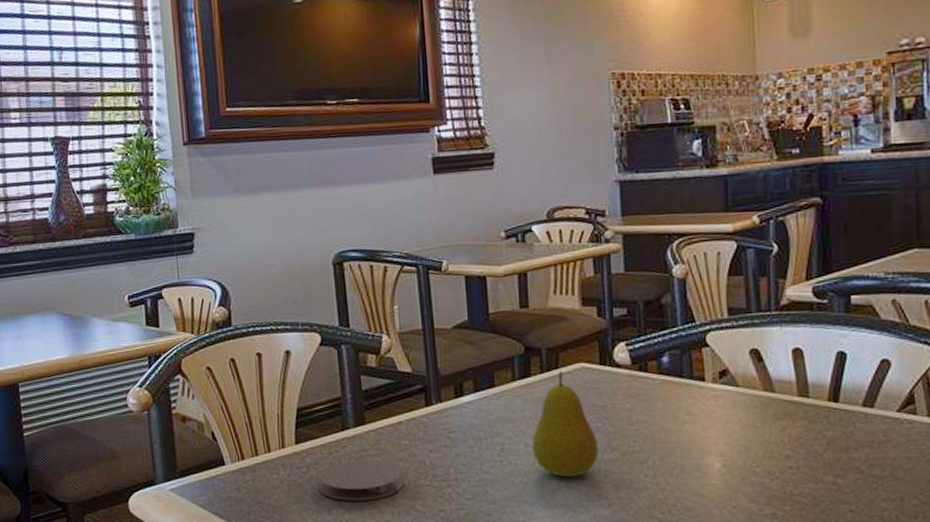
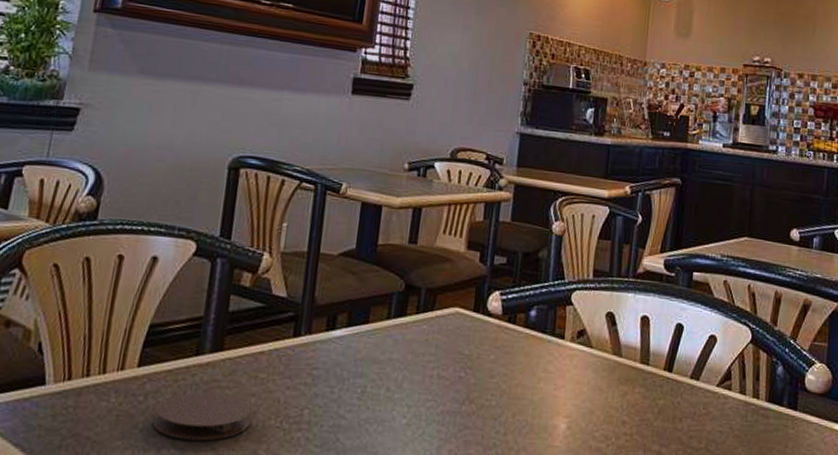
fruit: present [532,371,599,477] -> none [392,314,458,429]

